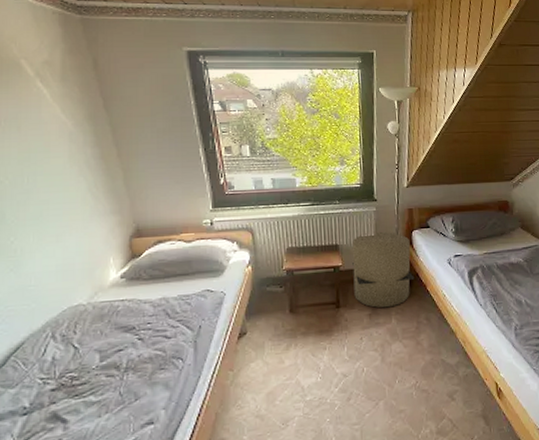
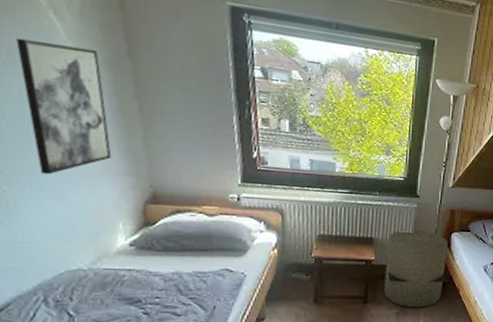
wall art: none [12,107,98,223] -> present [16,38,112,175]

